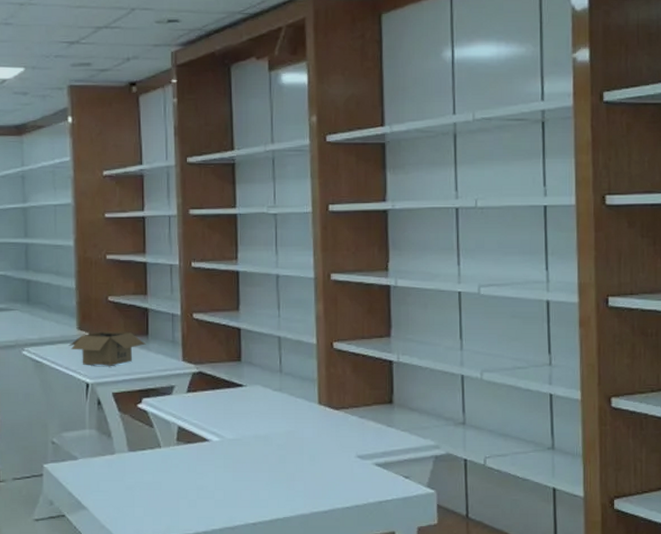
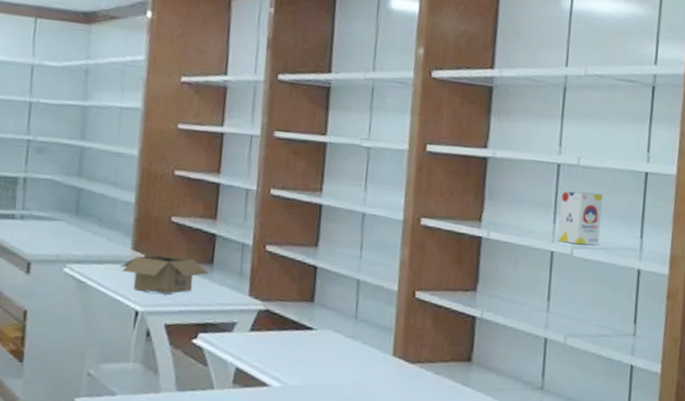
product box: none [463,232,505,283] -> present [558,191,603,245]

